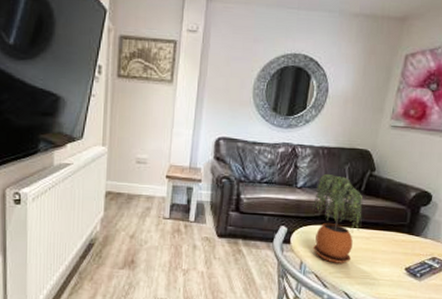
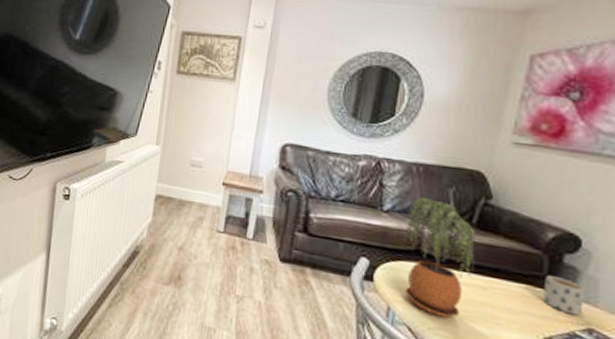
mug: none [405,224,433,249] -> present [542,276,586,316]

